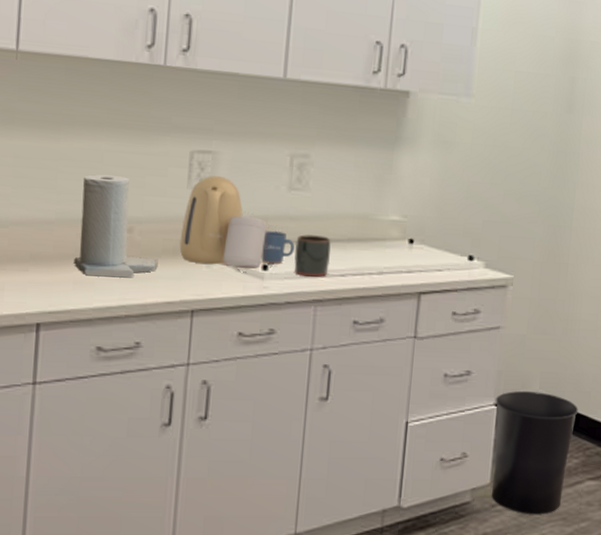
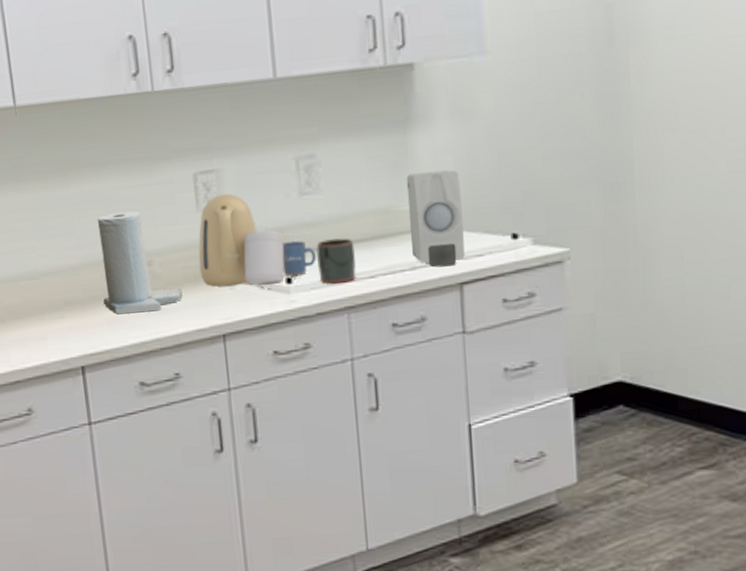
soap dispenser: none [382,188,433,276] -> present [406,170,465,268]
waste bin: present [492,391,579,513] -> none [569,375,675,513]

